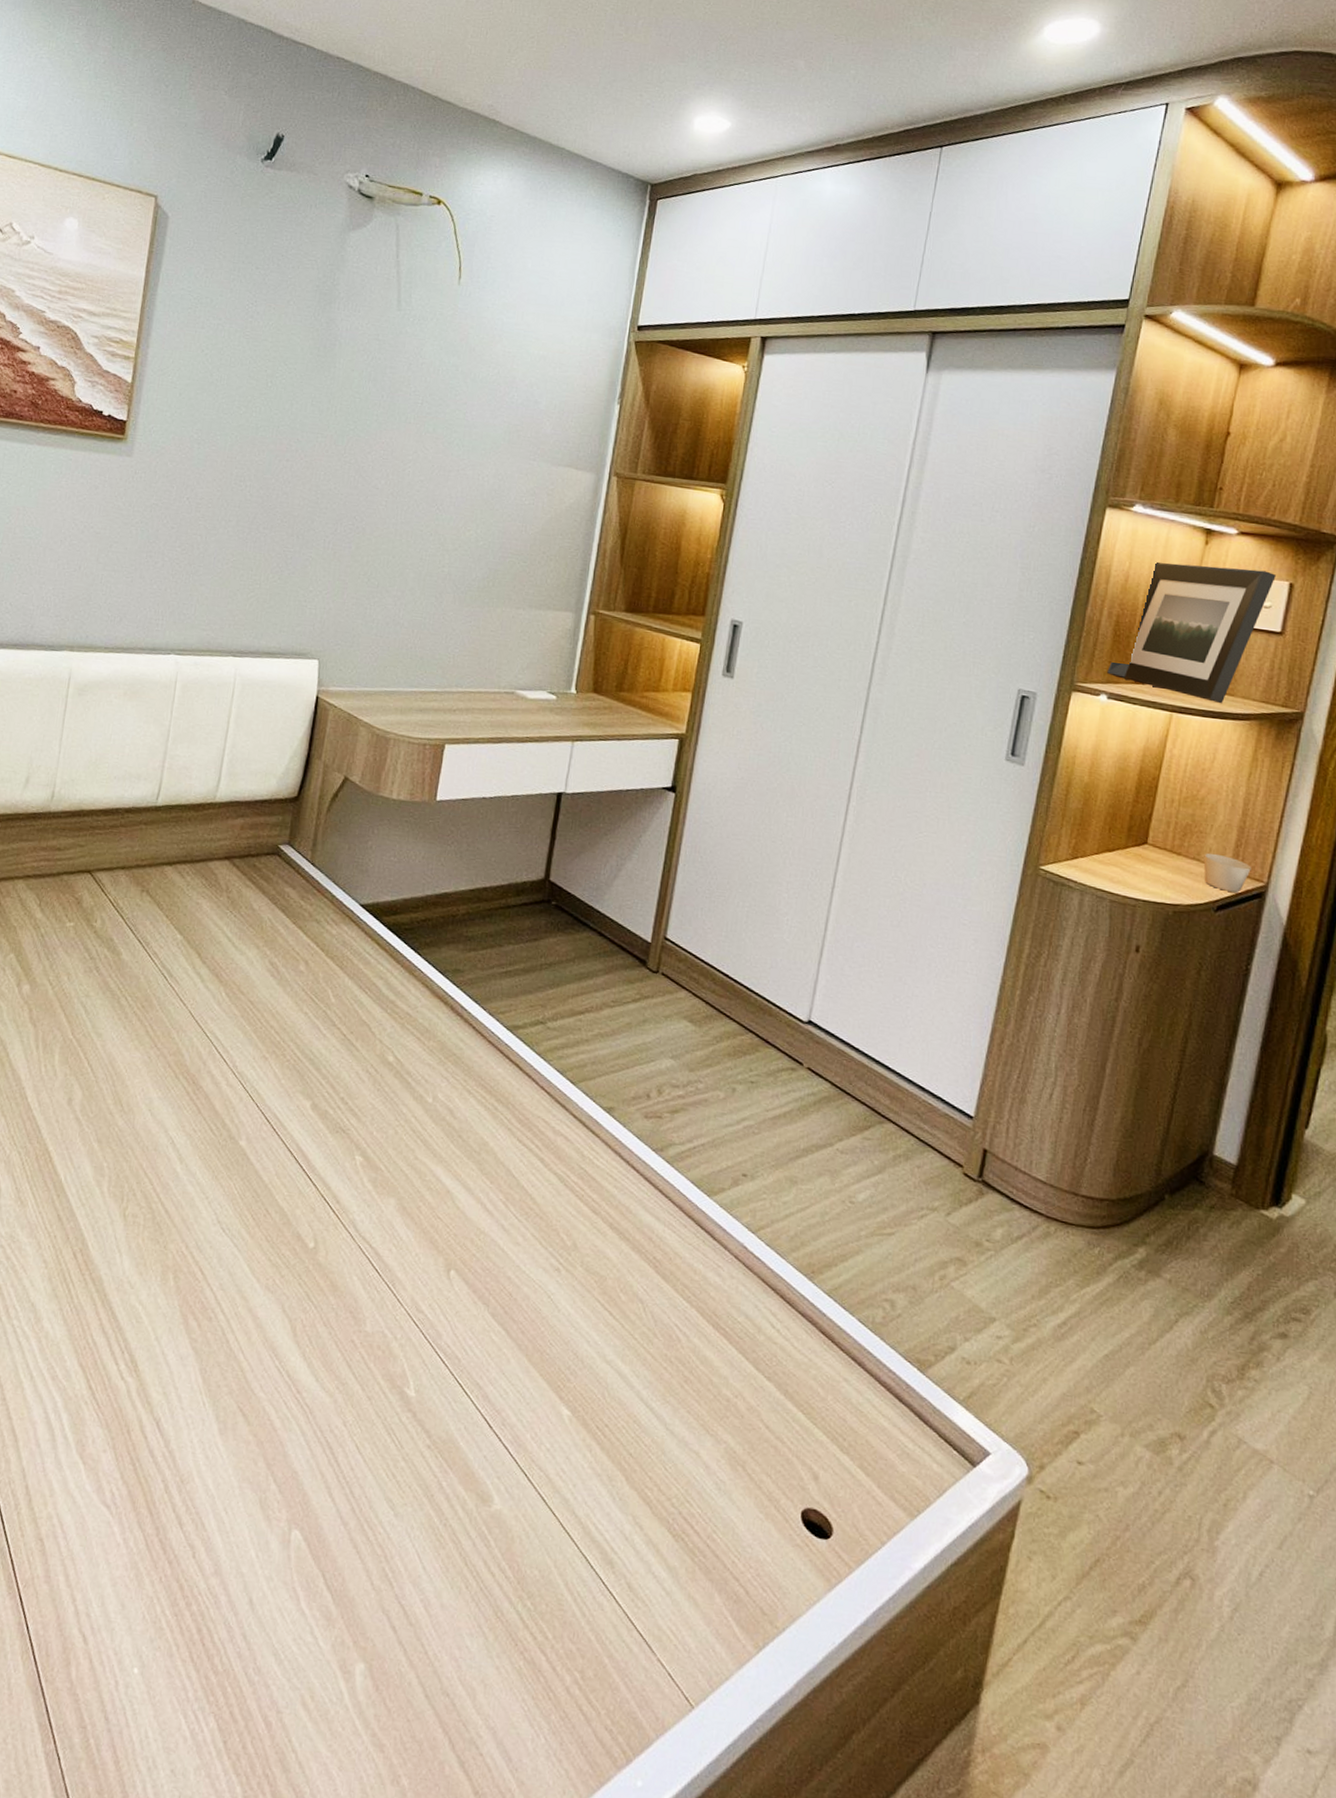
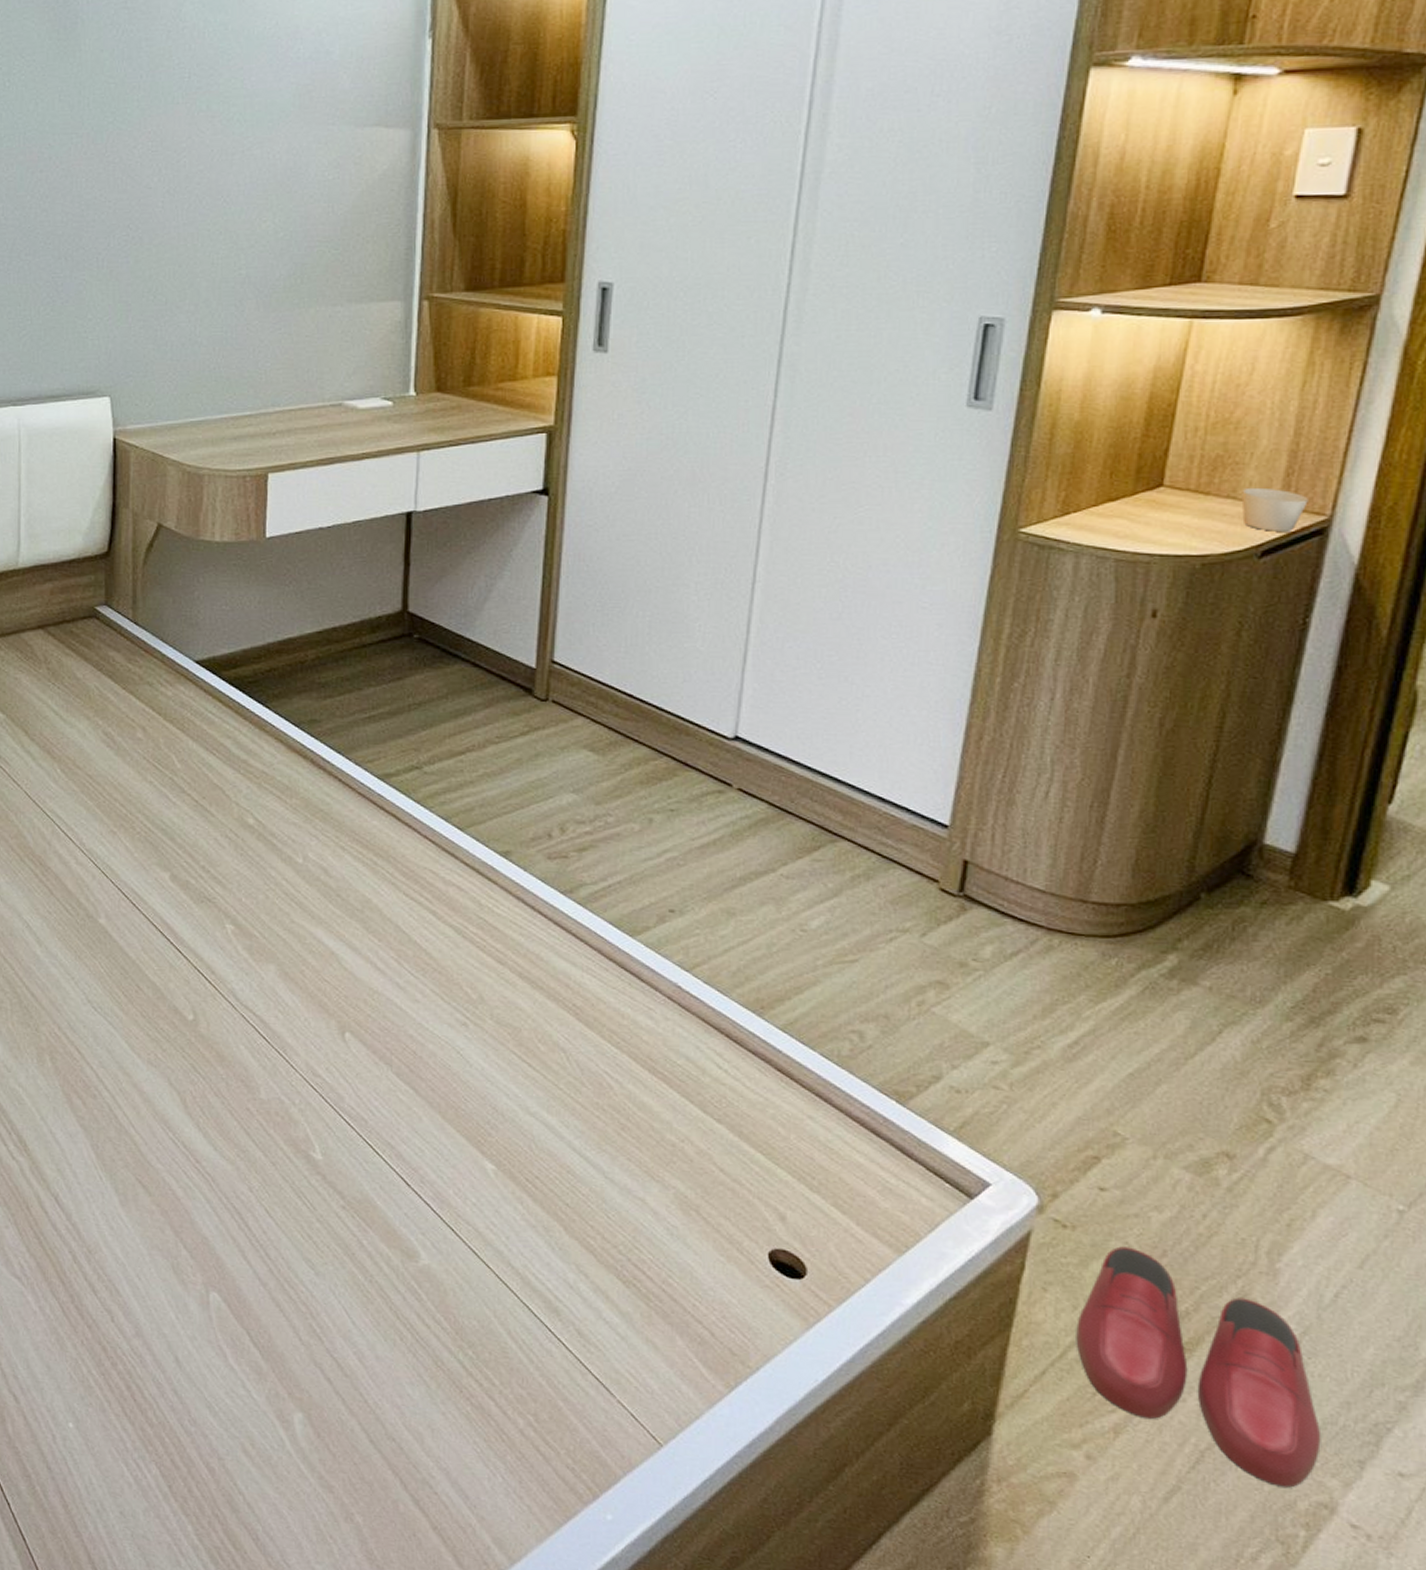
slippers: none [1053,1519,1247,1763] -> present [1076,1246,1321,1488]
picture frame: present [1107,562,1276,704] -> none [1100,117,1337,299]

